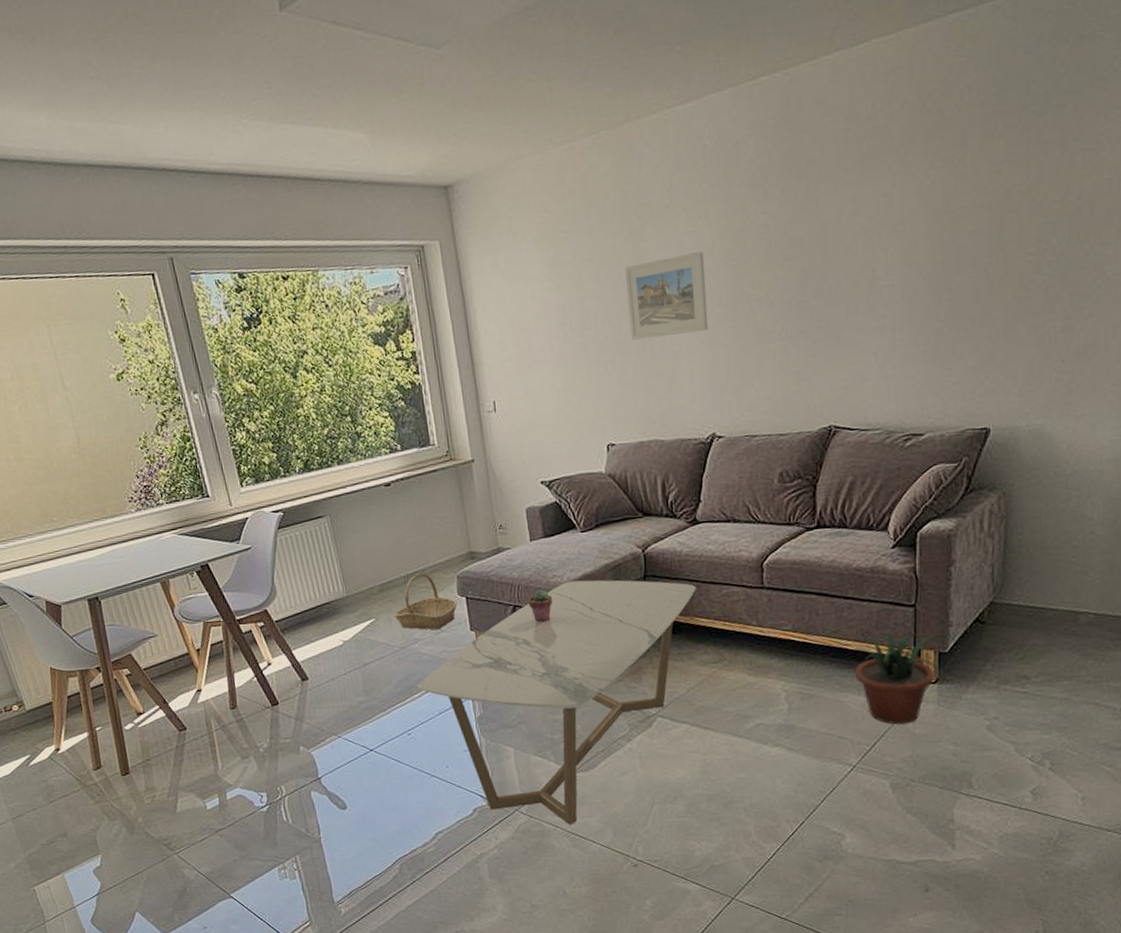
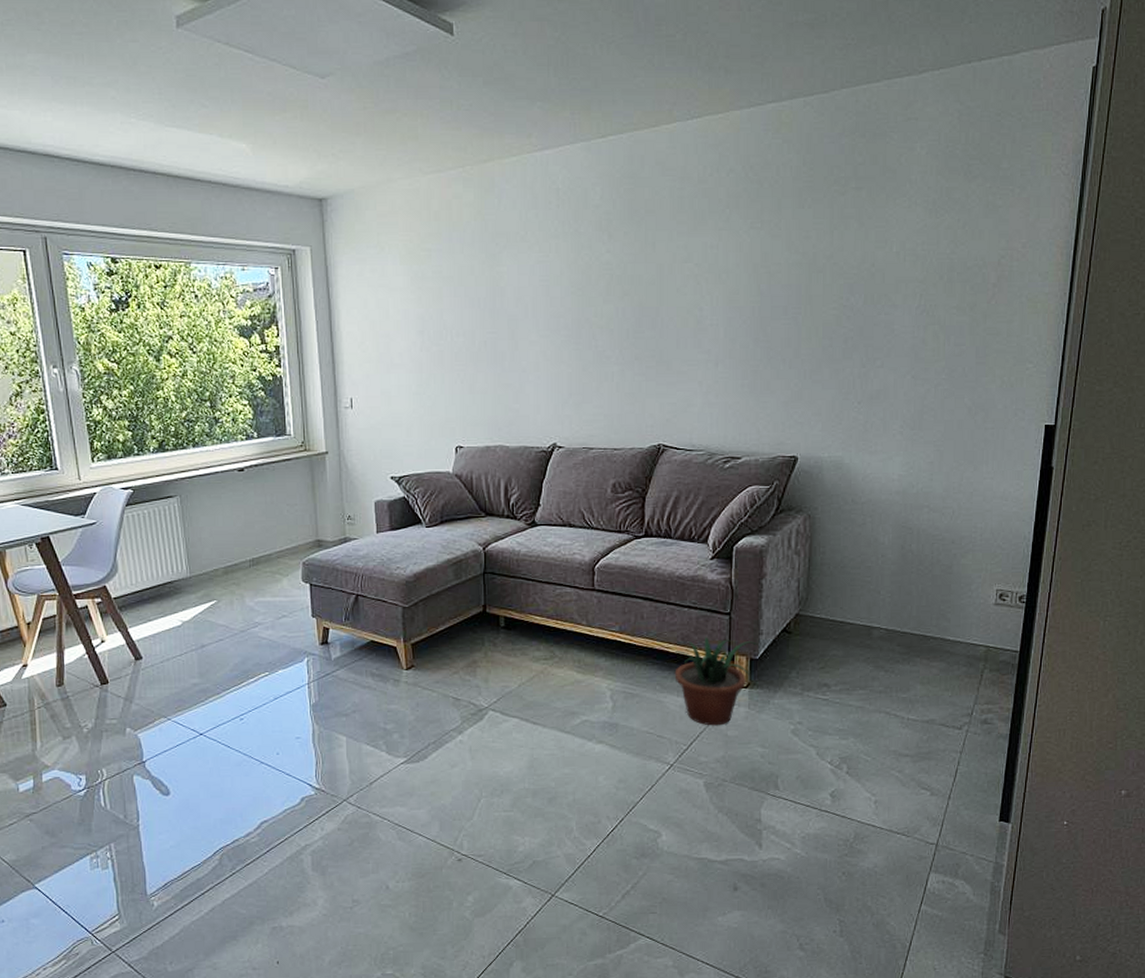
basket: present [393,572,458,630] -> none [236,557,301,615]
coffee table: present [418,580,696,825] -> none [255,574,532,816]
potted succulent: present [527,589,553,623] -> none [370,580,395,613]
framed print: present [625,251,709,340] -> none [482,279,554,353]

